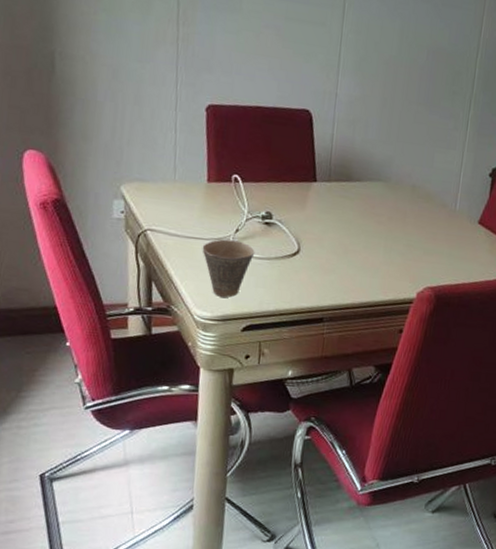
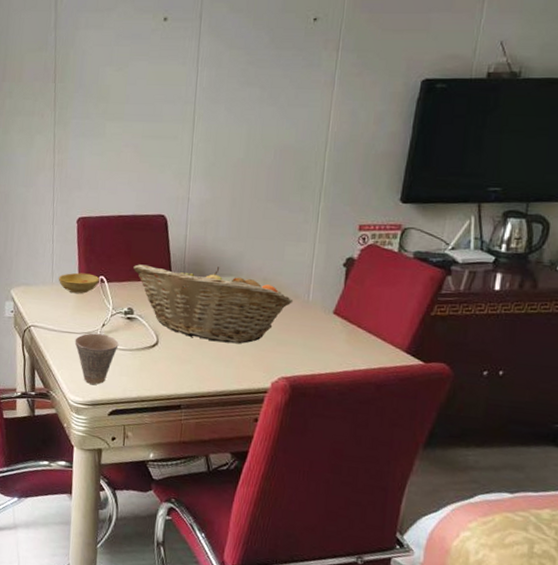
bowl: none [182,169,233,194] -> present [58,272,100,294]
fruit basket: none [273,163,441,253] -> present [133,264,294,344]

